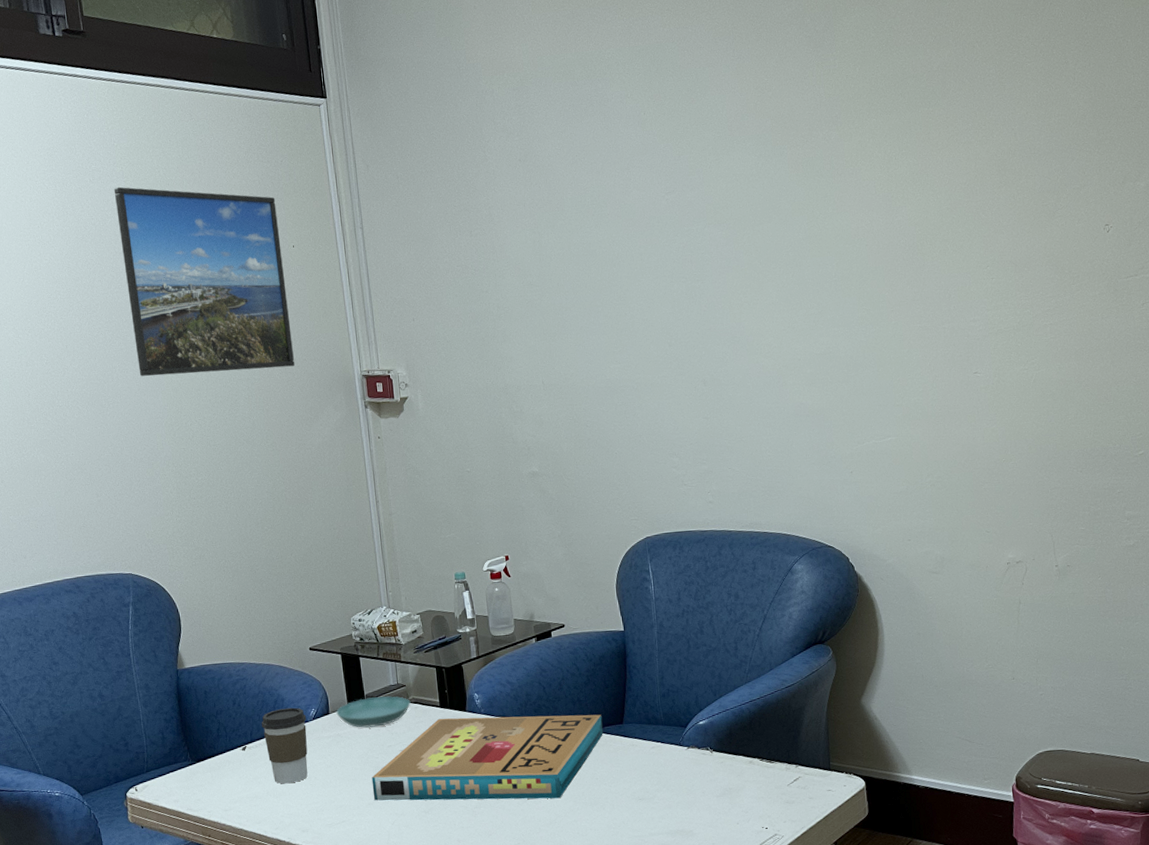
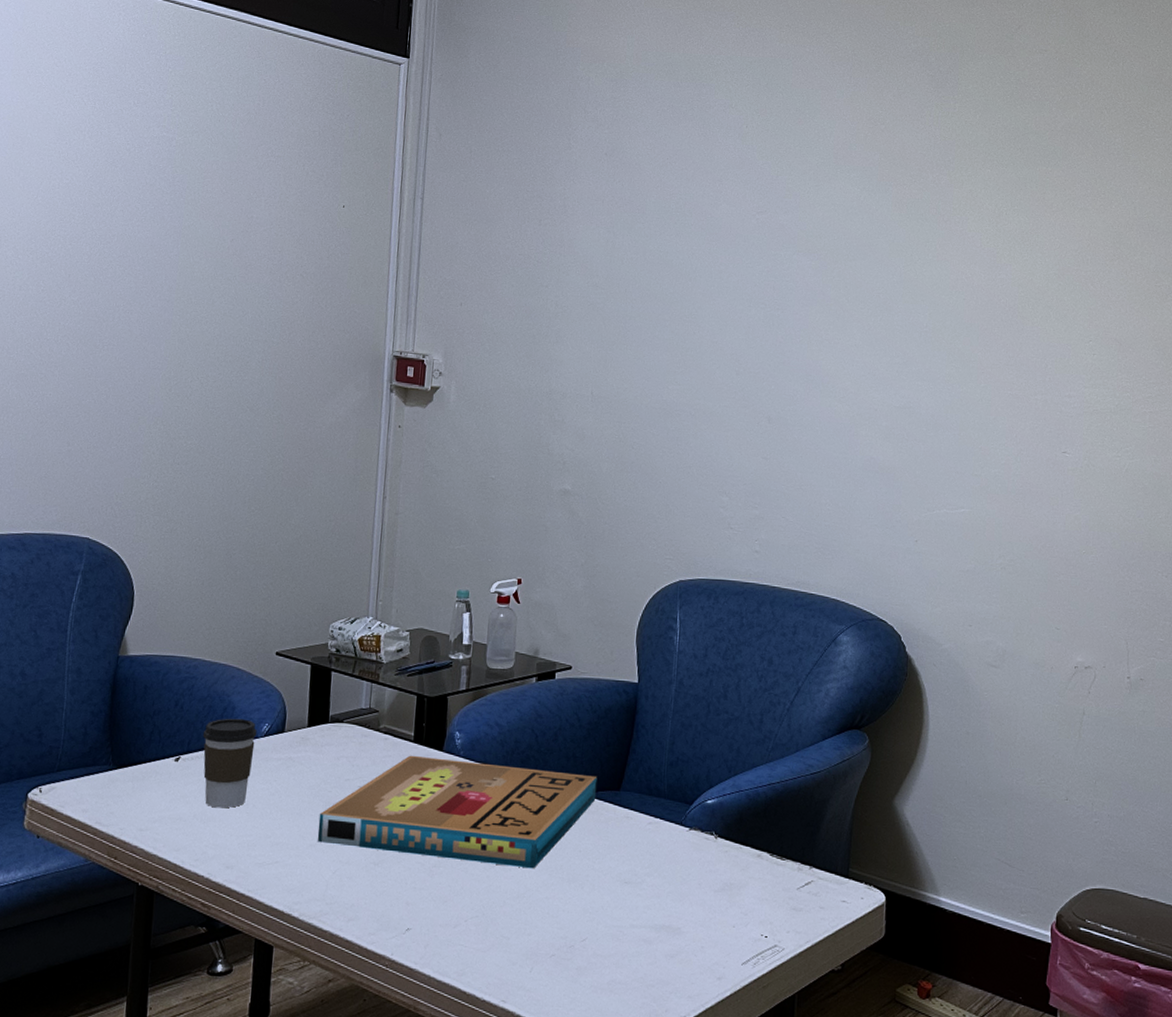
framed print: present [113,187,295,376] -> none [145,114,334,335]
saucer: present [336,696,411,728] -> none [292,719,381,755]

